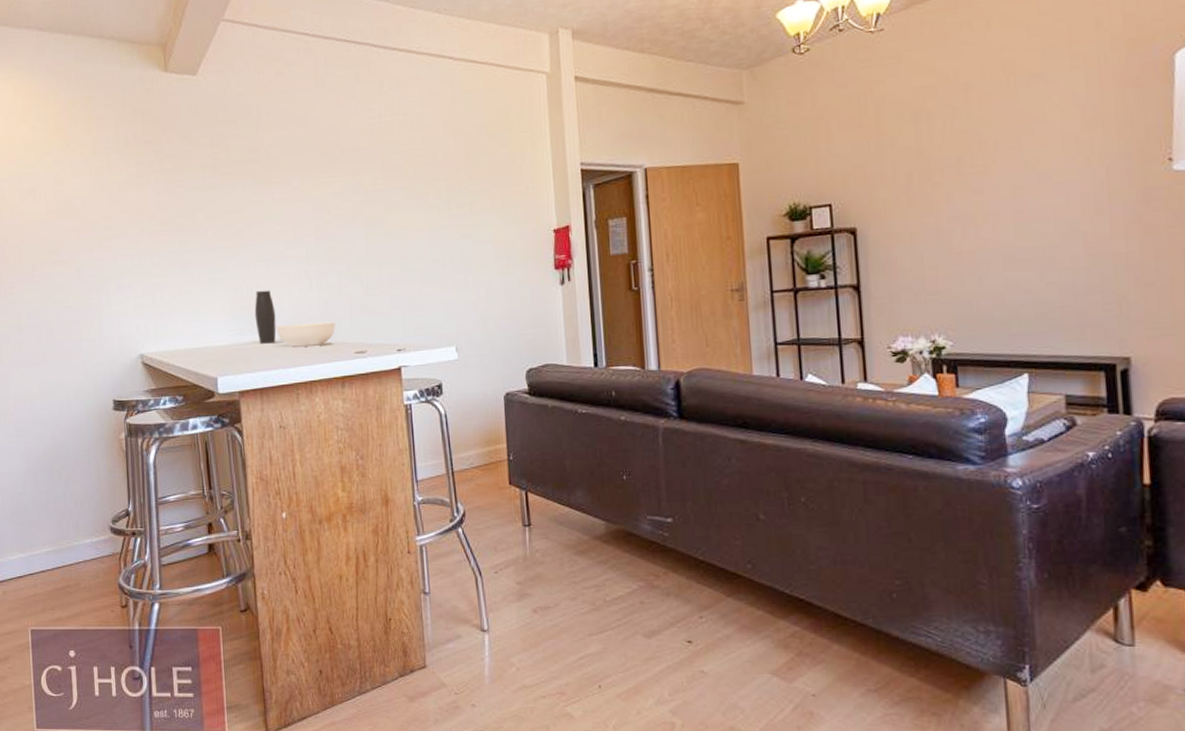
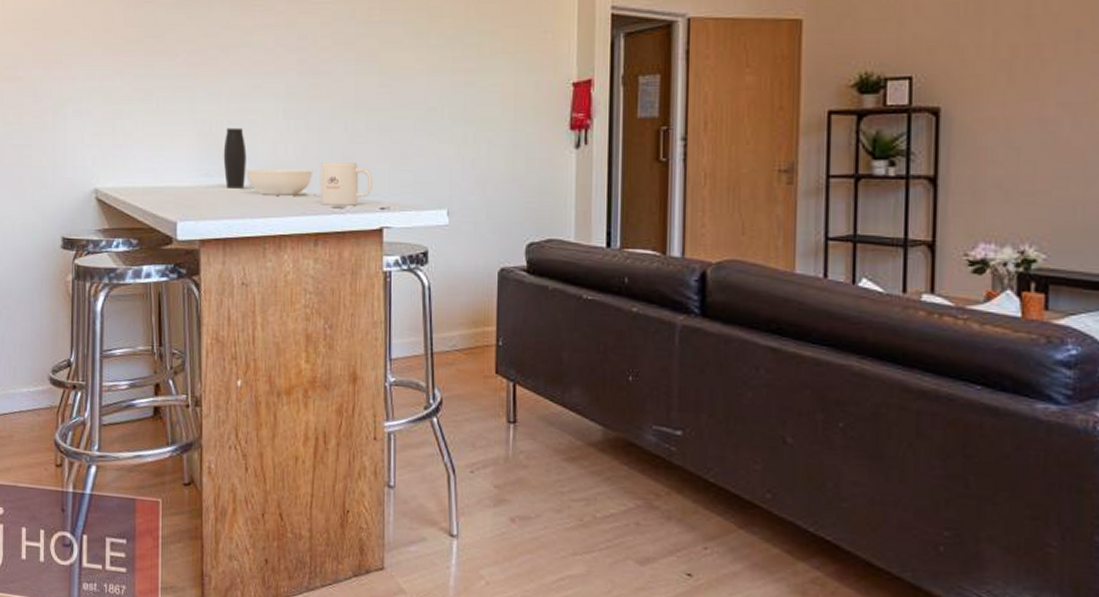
mug: none [341,312,389,353] -> present [319,162,372,207]

